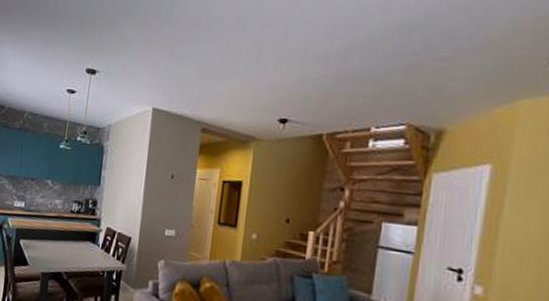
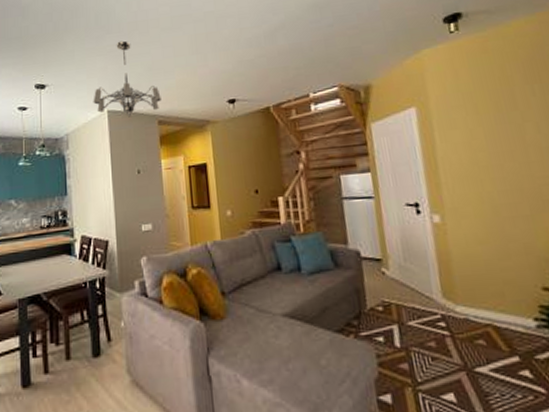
chandelier: none [140,35,210,119] -> present [93,40,161,118]

